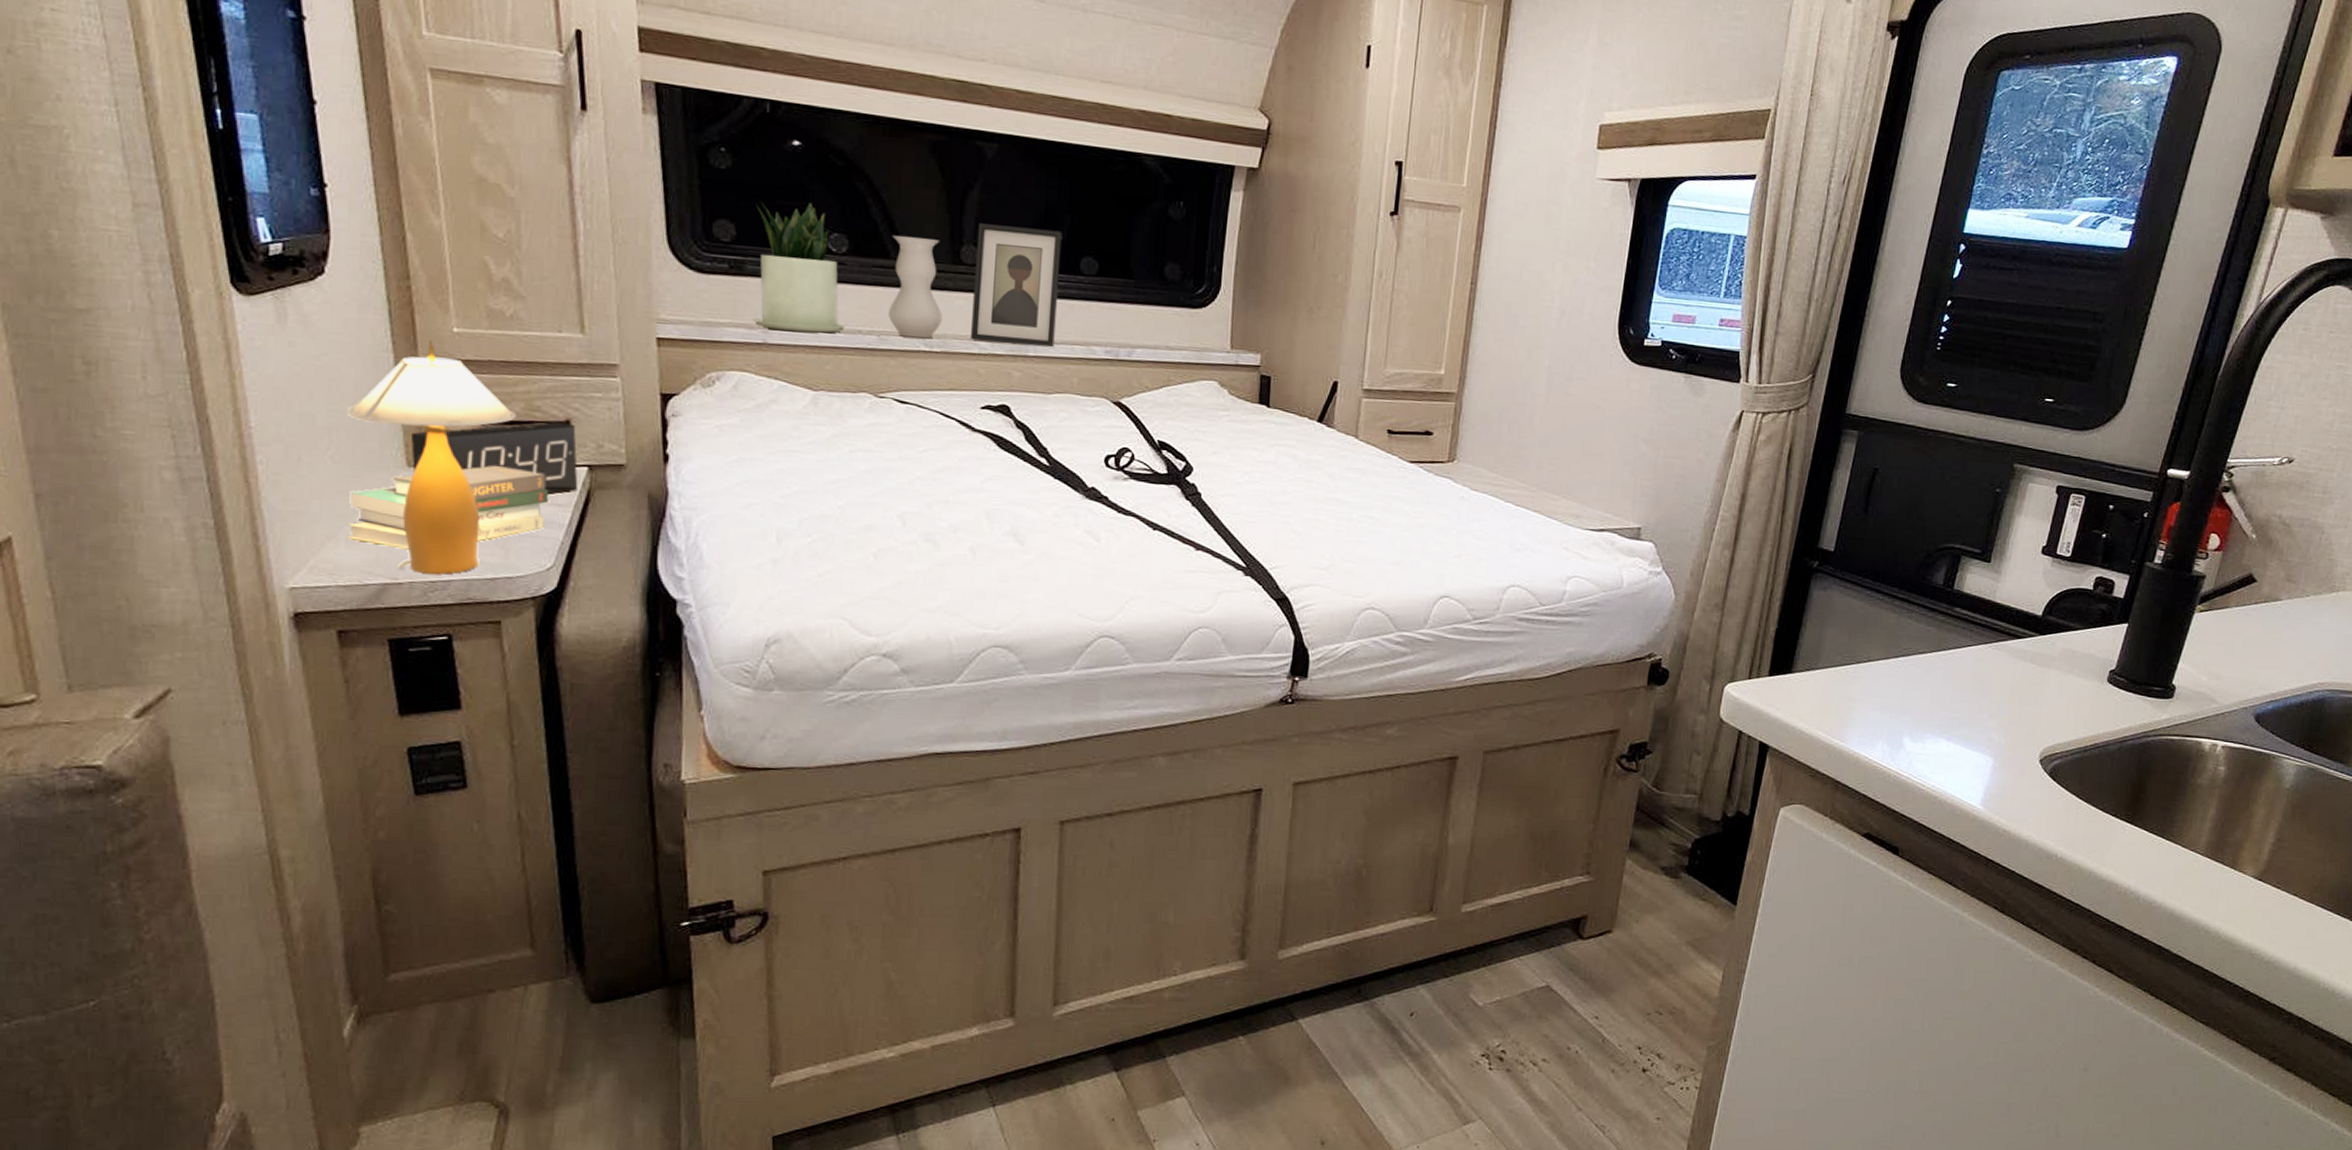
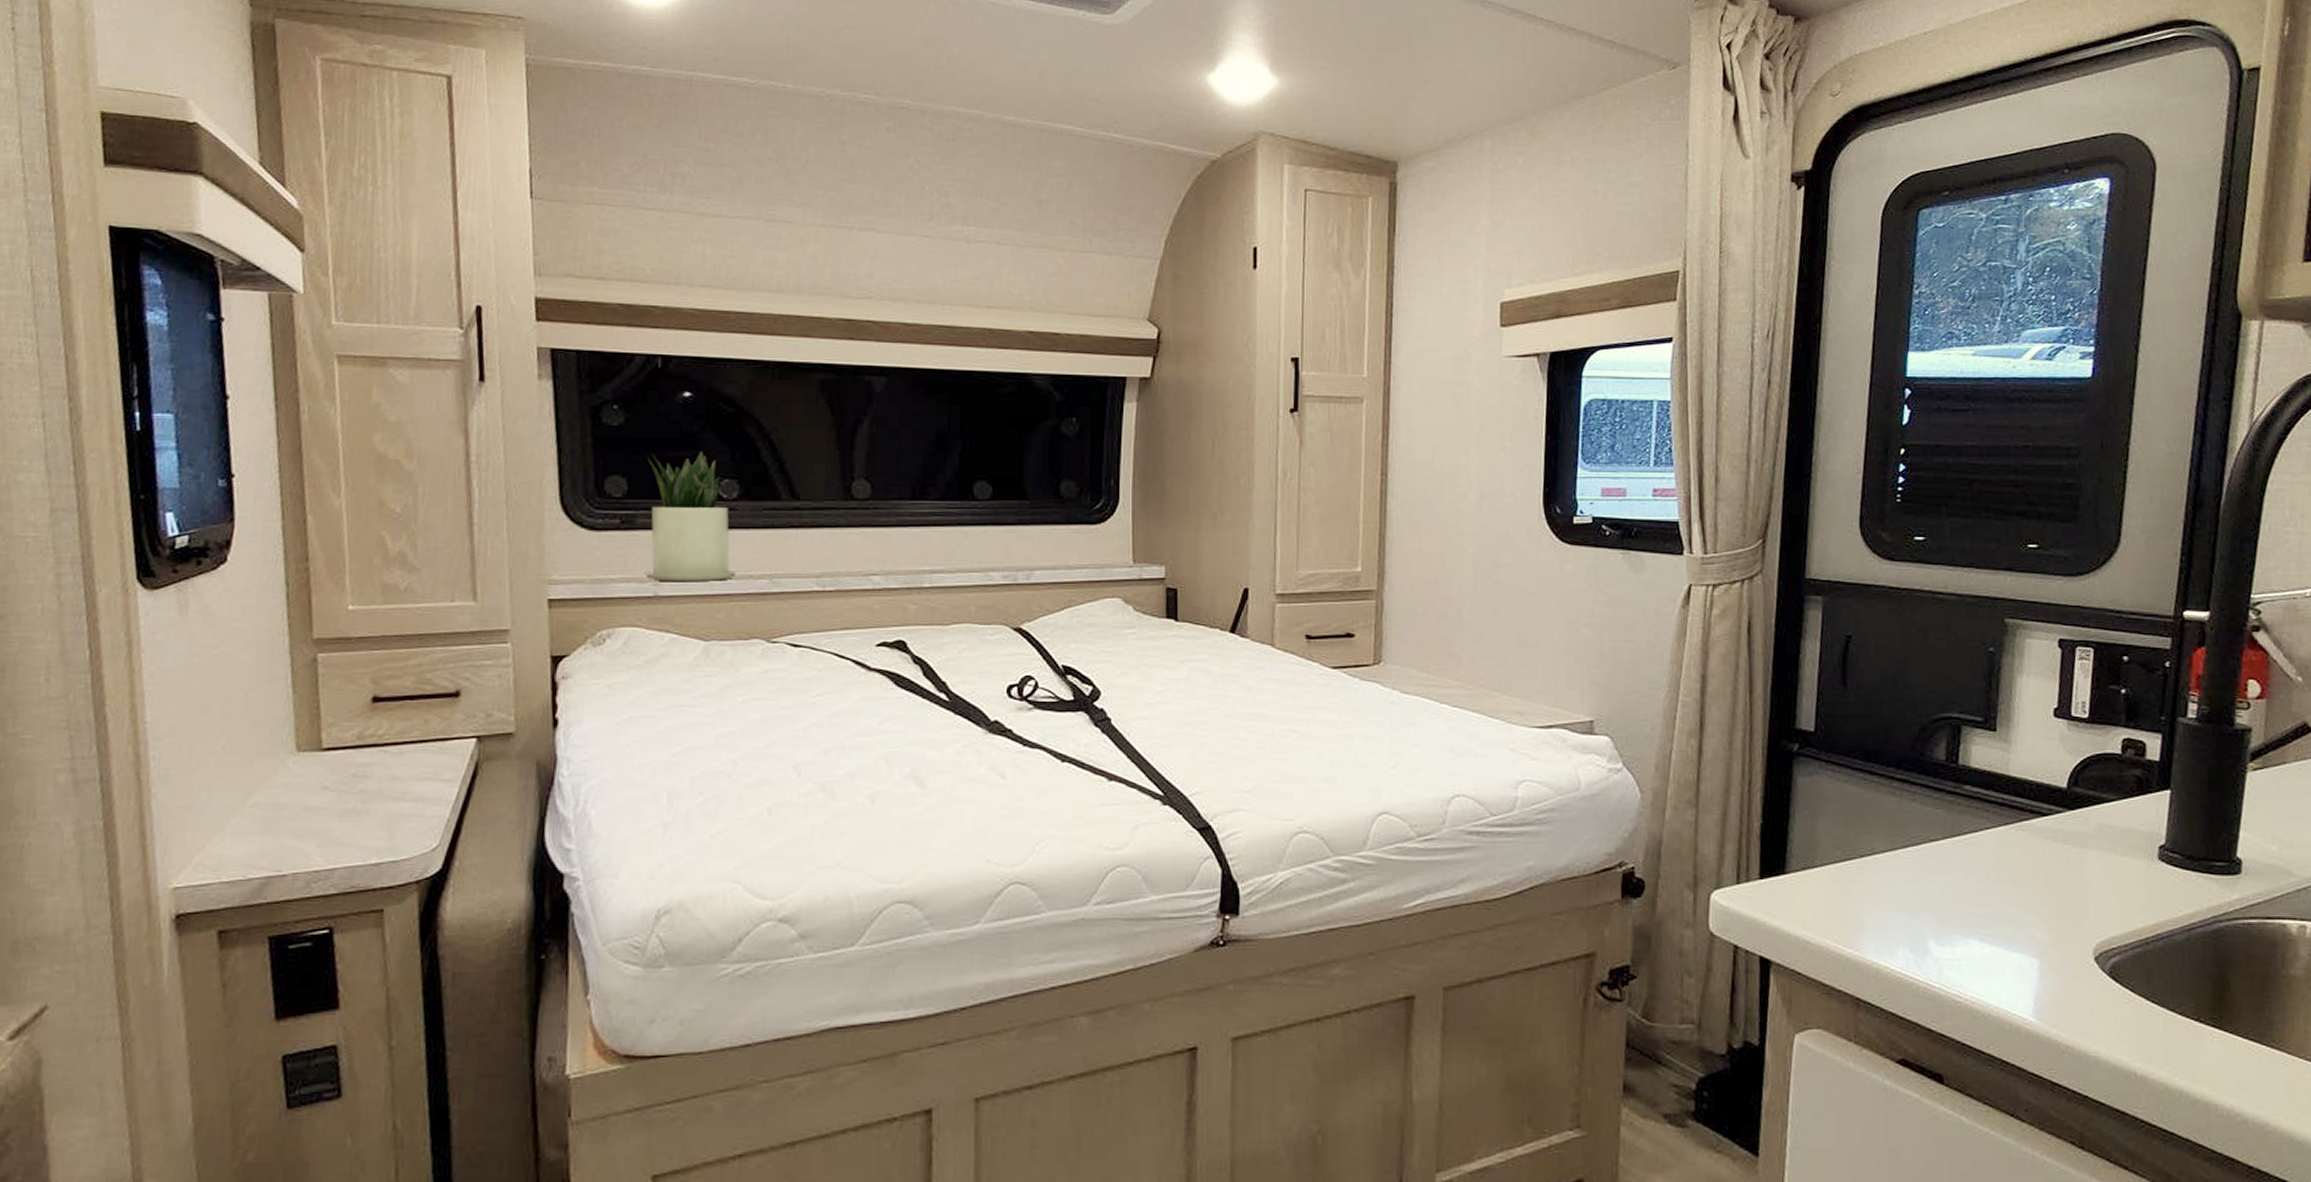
table lamp: present [348,340,516,575] -> none [241,620,406,863]
books: present [348,465,549,550] -> none [235,743,437,839]
alarm clock: present [410,421,578,496] -> none [301,693,467,771]
vase: present [888,235,942,339] -> none [779,477,835,578]
picture frame: present [971,223,1063,348] -> none [864,457,954,577]

